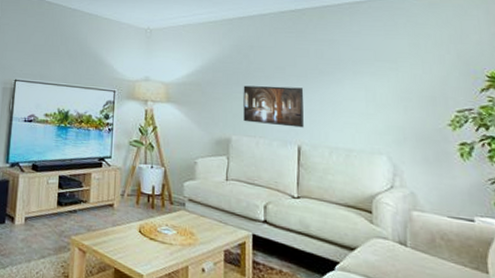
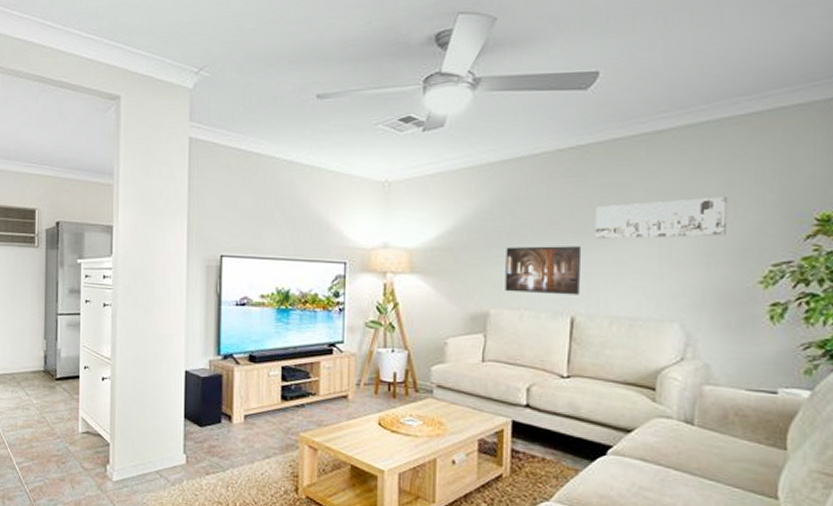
wall art: none [312,54,417,86] -> present [594,196,728,239]

